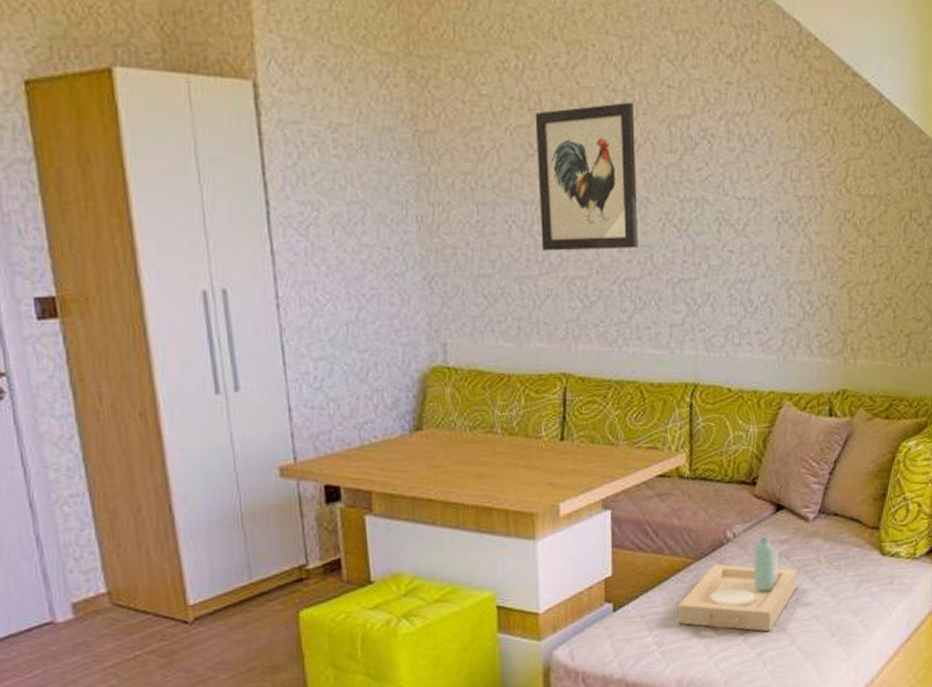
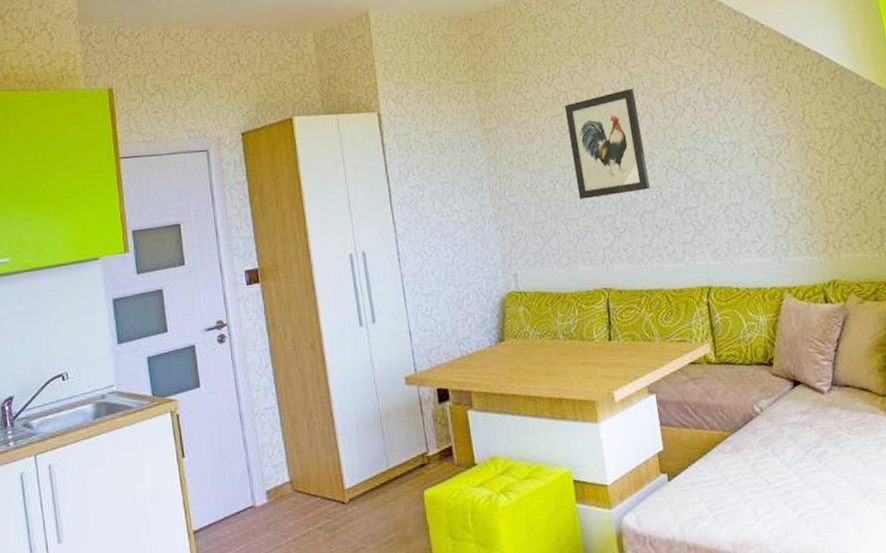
serving tray: present [678,537,797,632] -> none [722,409,825,495]

